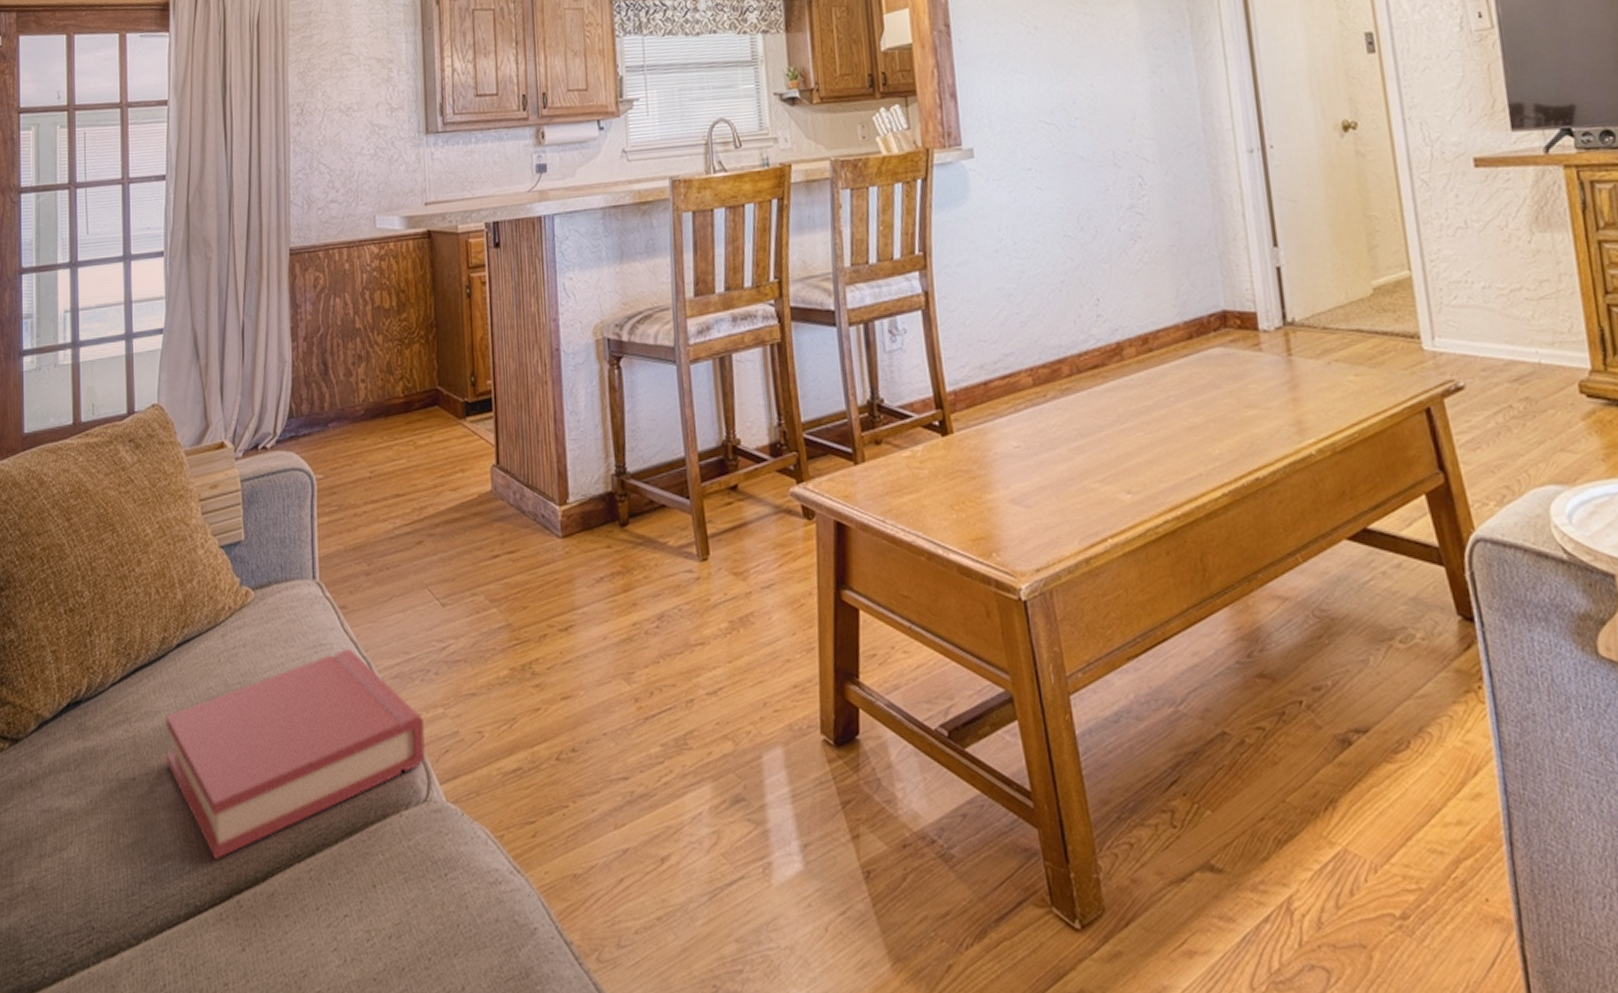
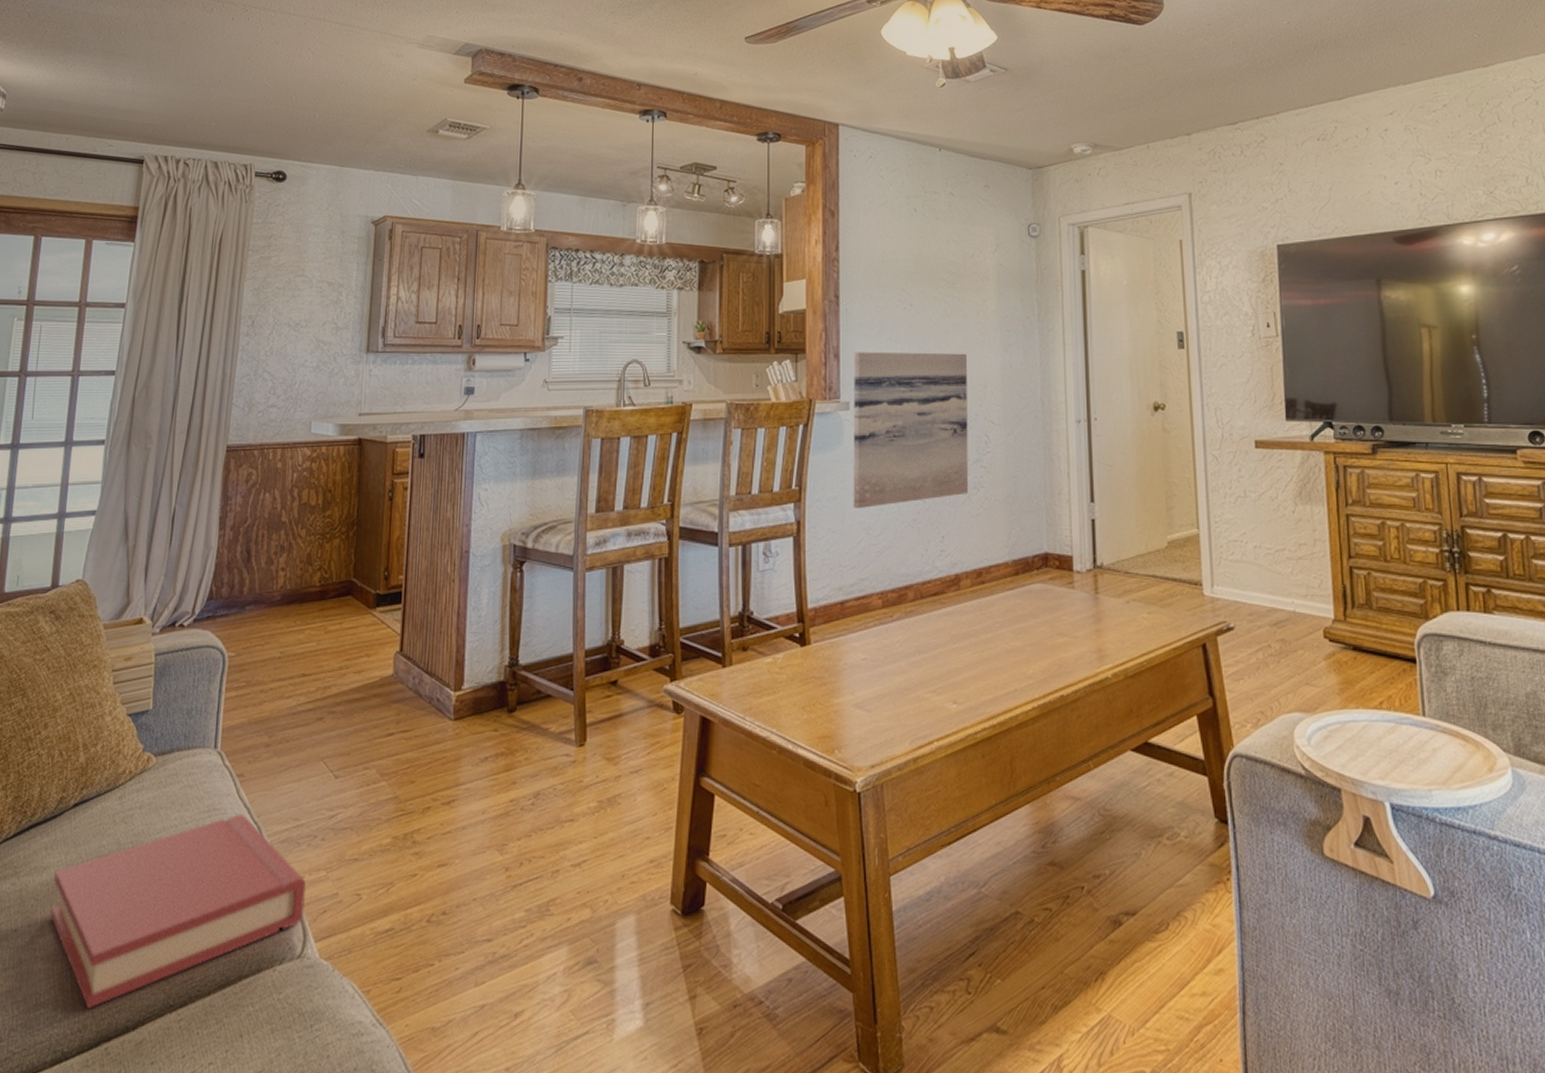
wall art: none [973,79,1125,272] -> present [853,351,969,508]

